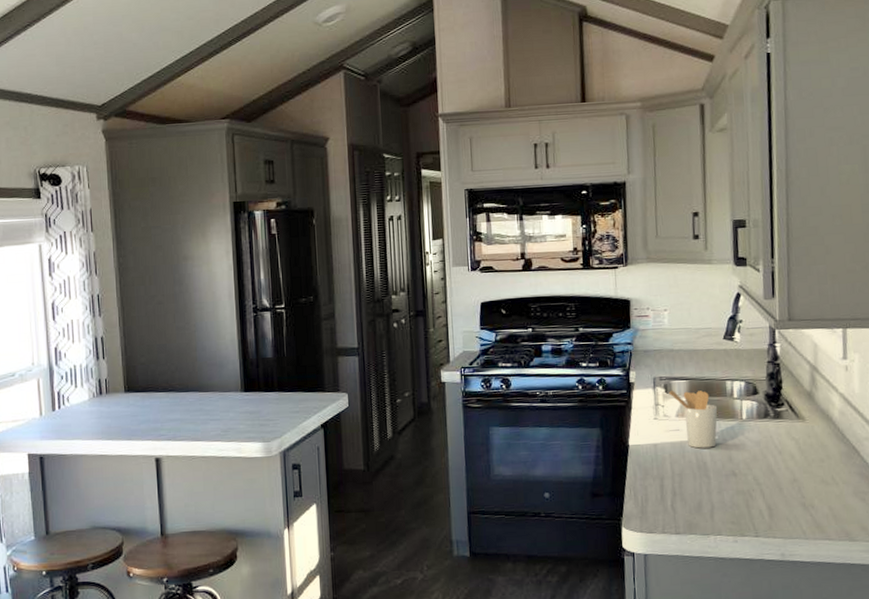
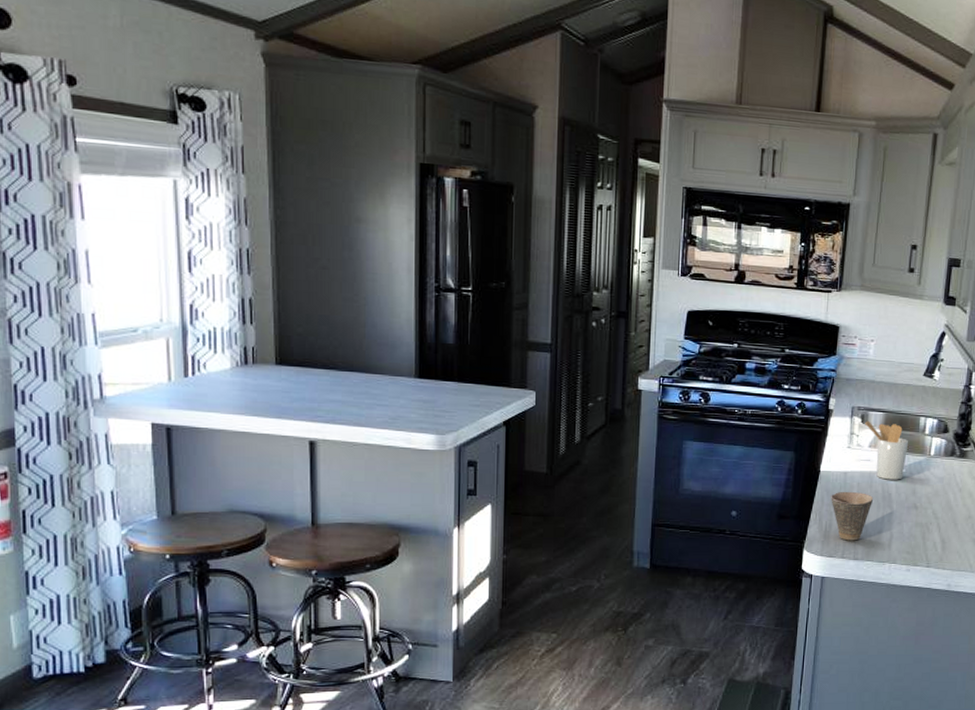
cup: none [643,463,689,515] -> present [831,491,874,541]

